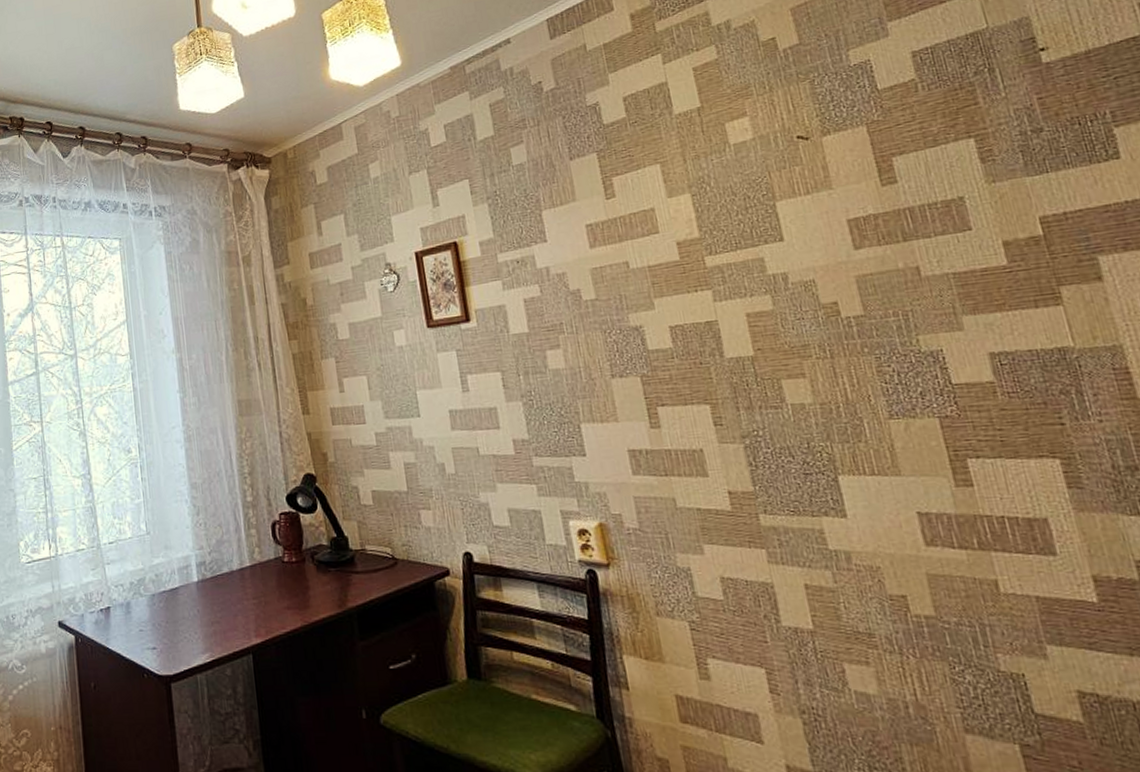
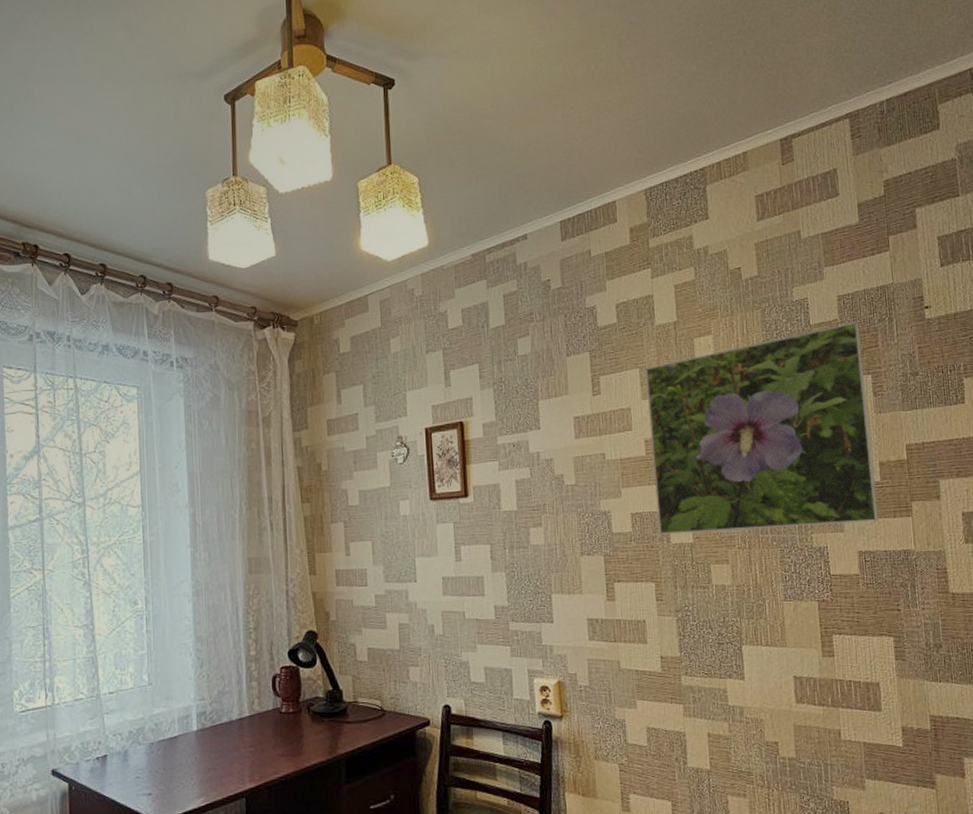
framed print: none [667,78,1013,349] -> present [645,321,879,535]

